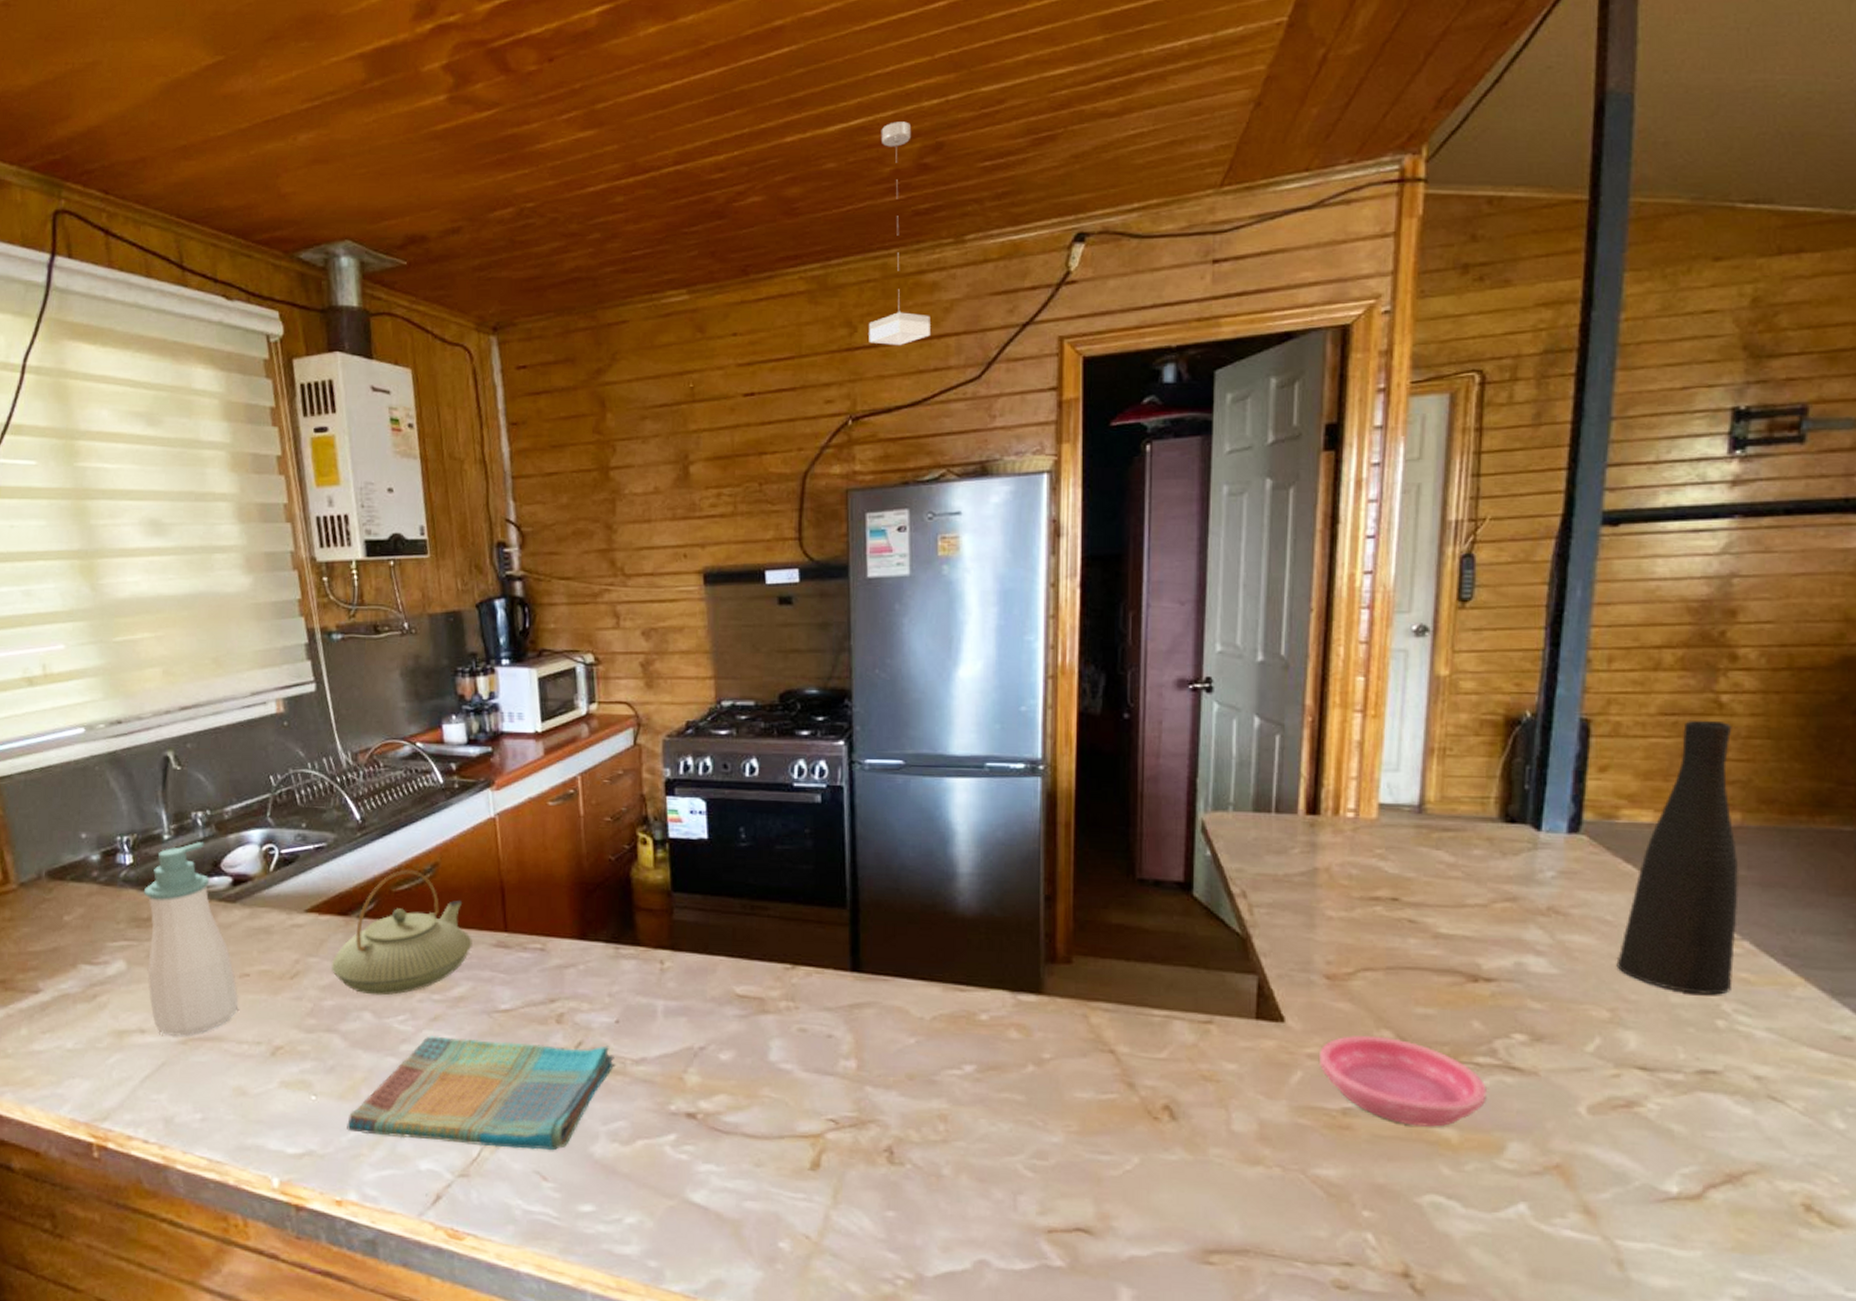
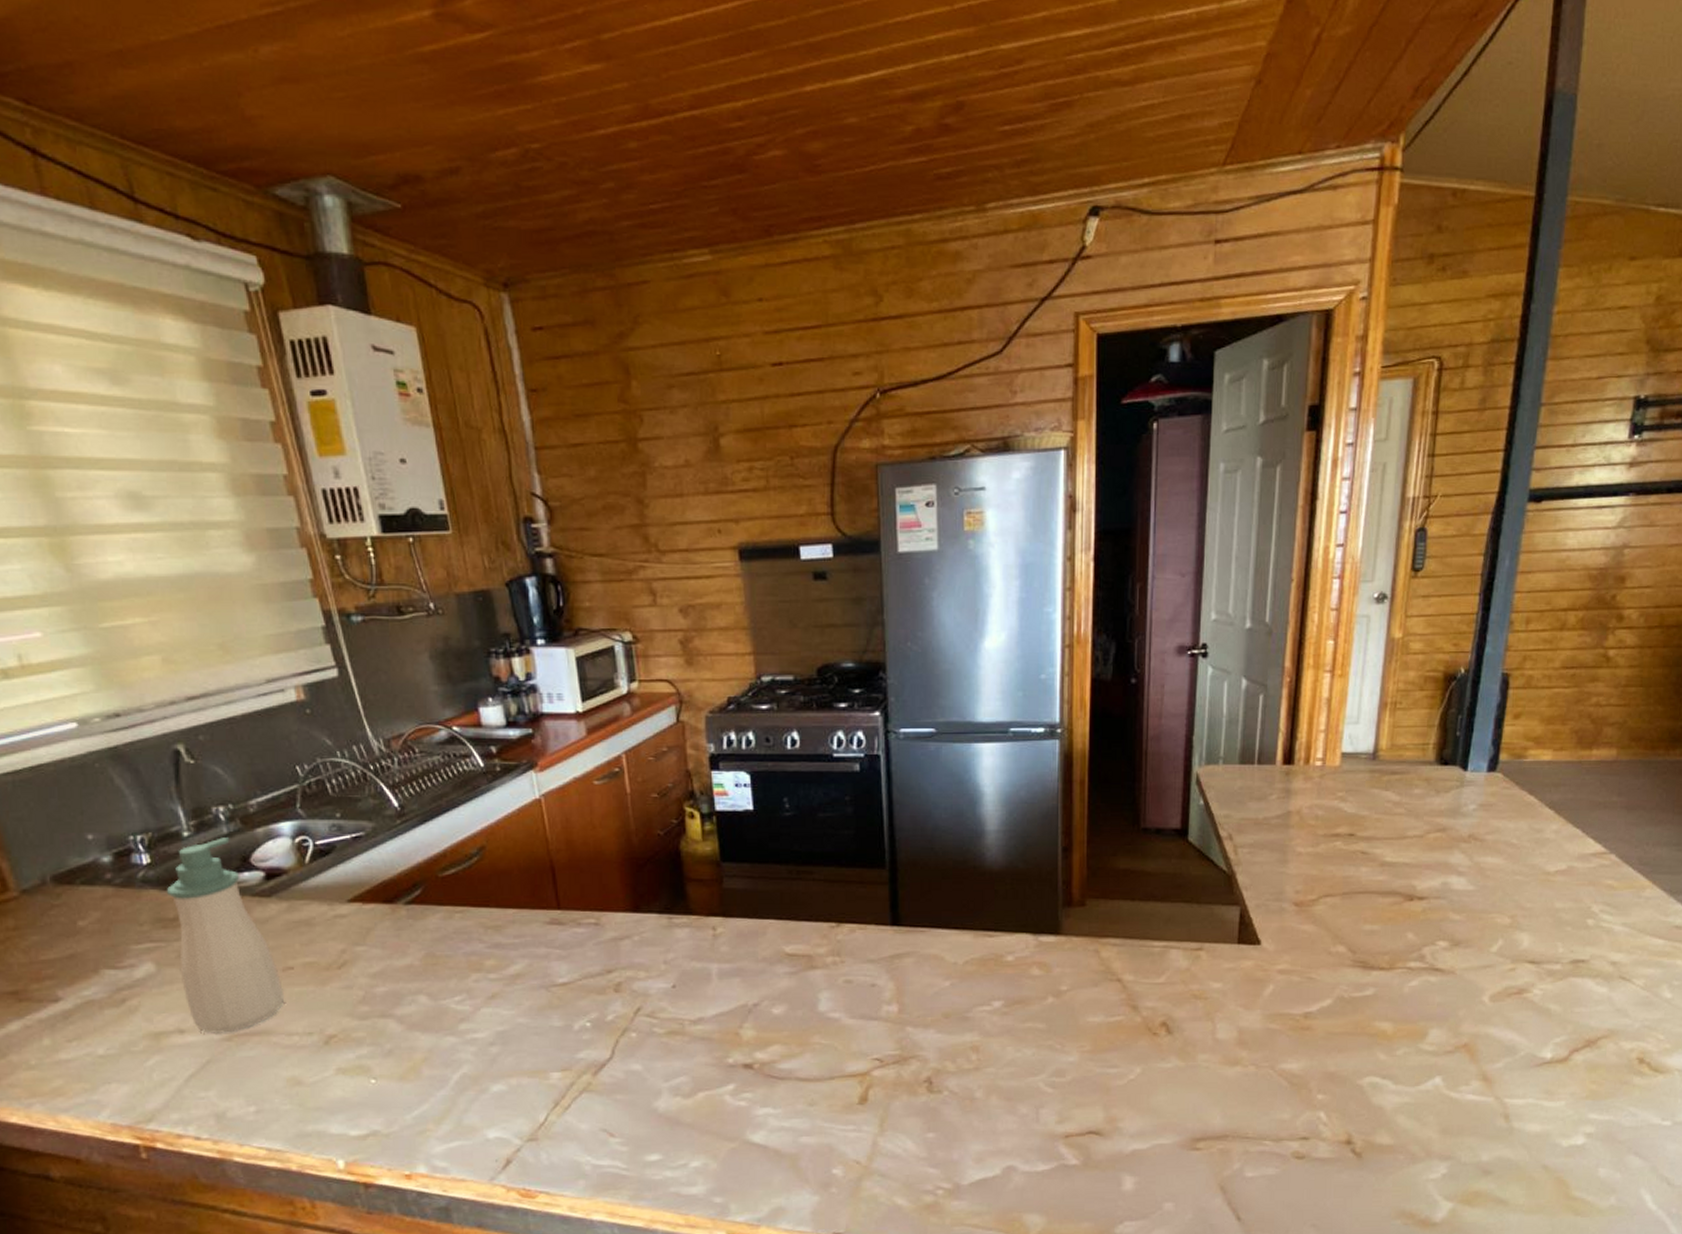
teapot: present [331,869,473,996] -> none [380,854,526,979]
dish towel: present [347,1036,614,1151] -> none [410,1009,673,1111]
pendant lamp: present [869,121,931,346] -> none [894,76,954,318]
saucer: present [1320,1035,1487,1127] -> none [1288,951,1416,1023]
vase: present [1616,719,1739,995] -> none [1518,672,1615,899]

